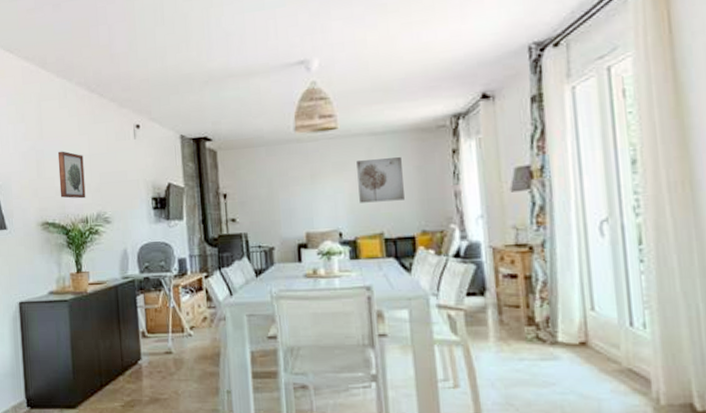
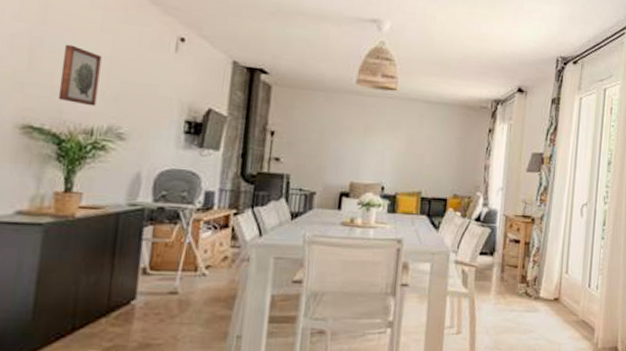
wall art: present [356,157,405,203] -> none [405,123,447,165]

